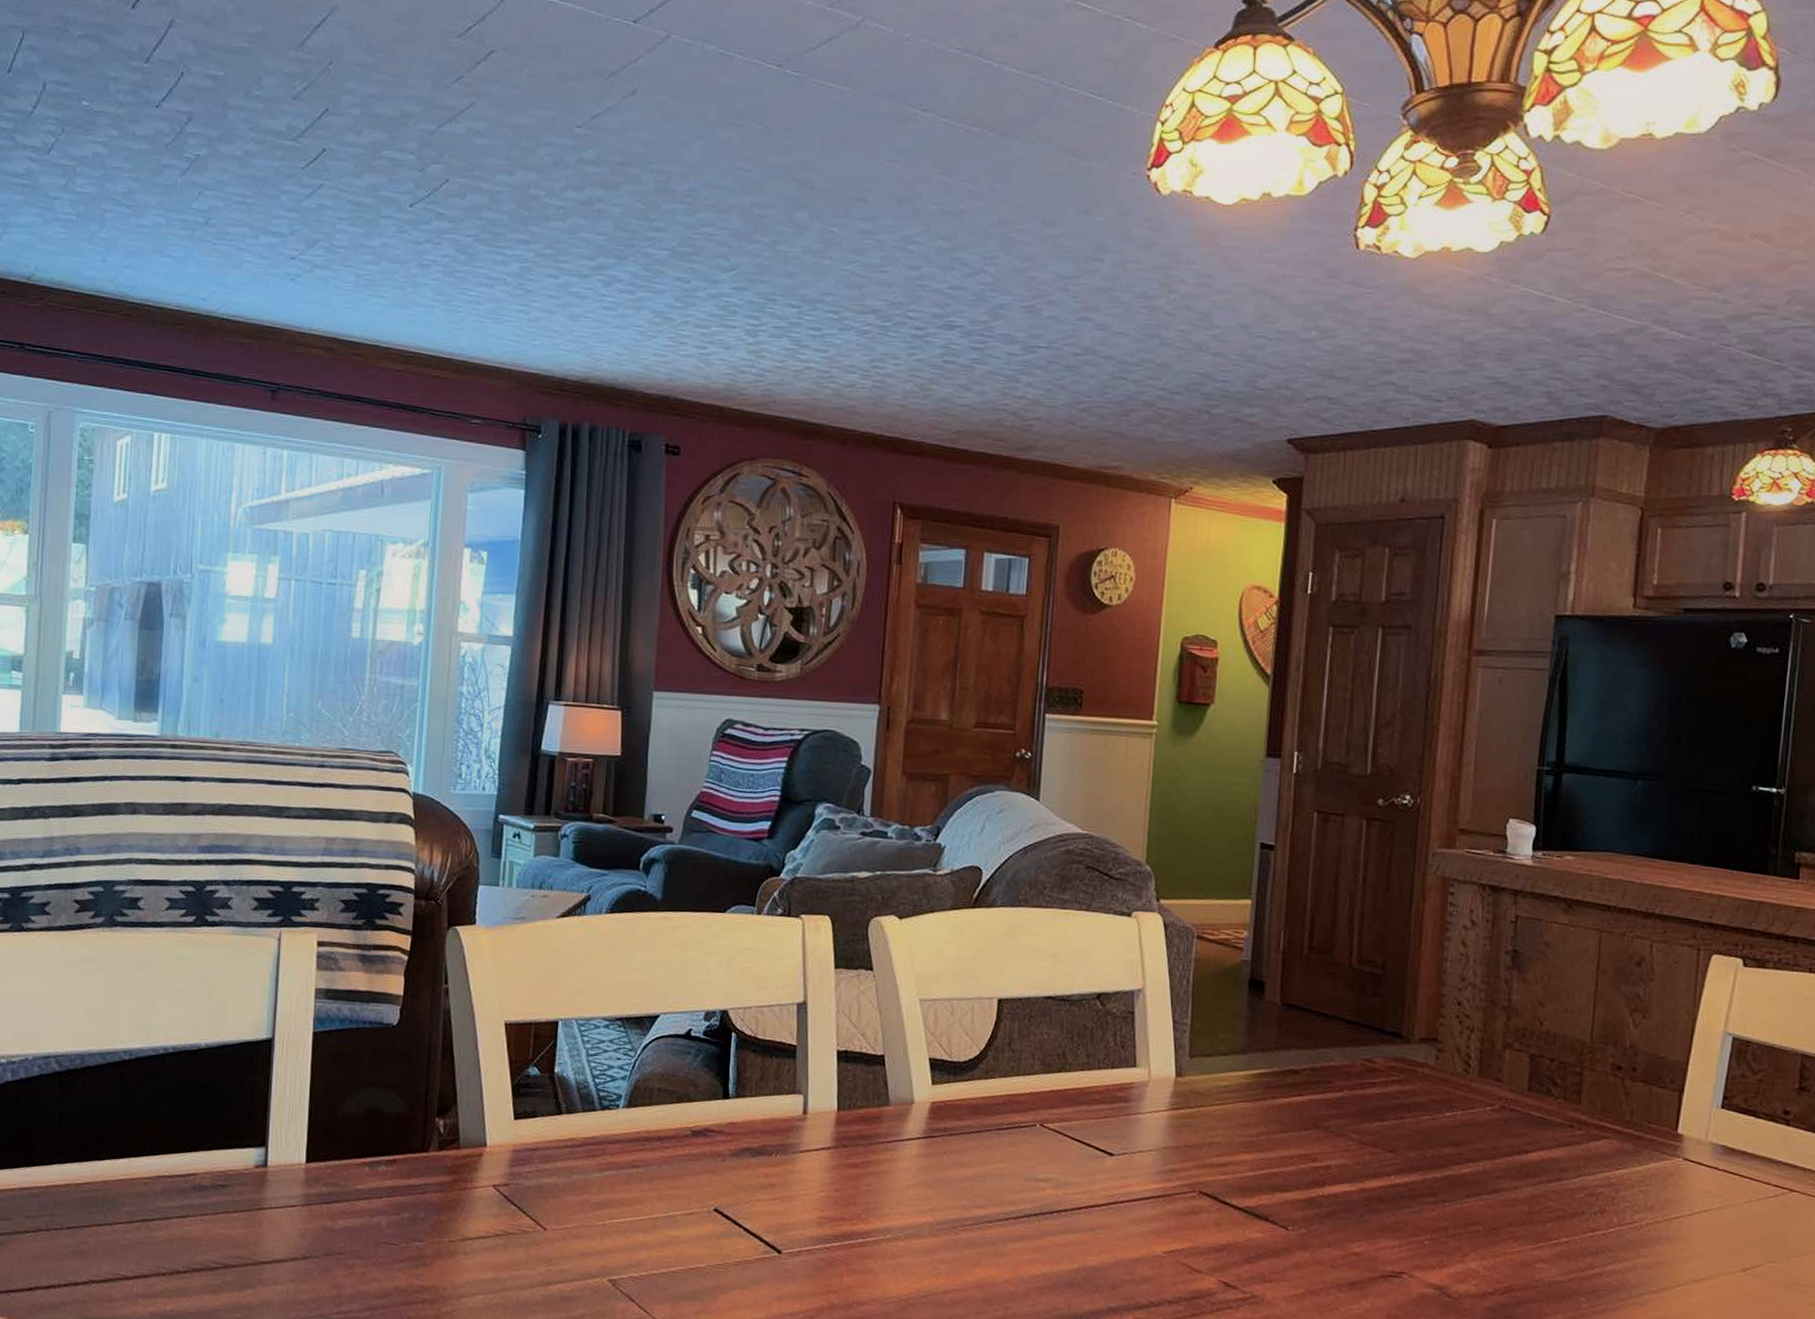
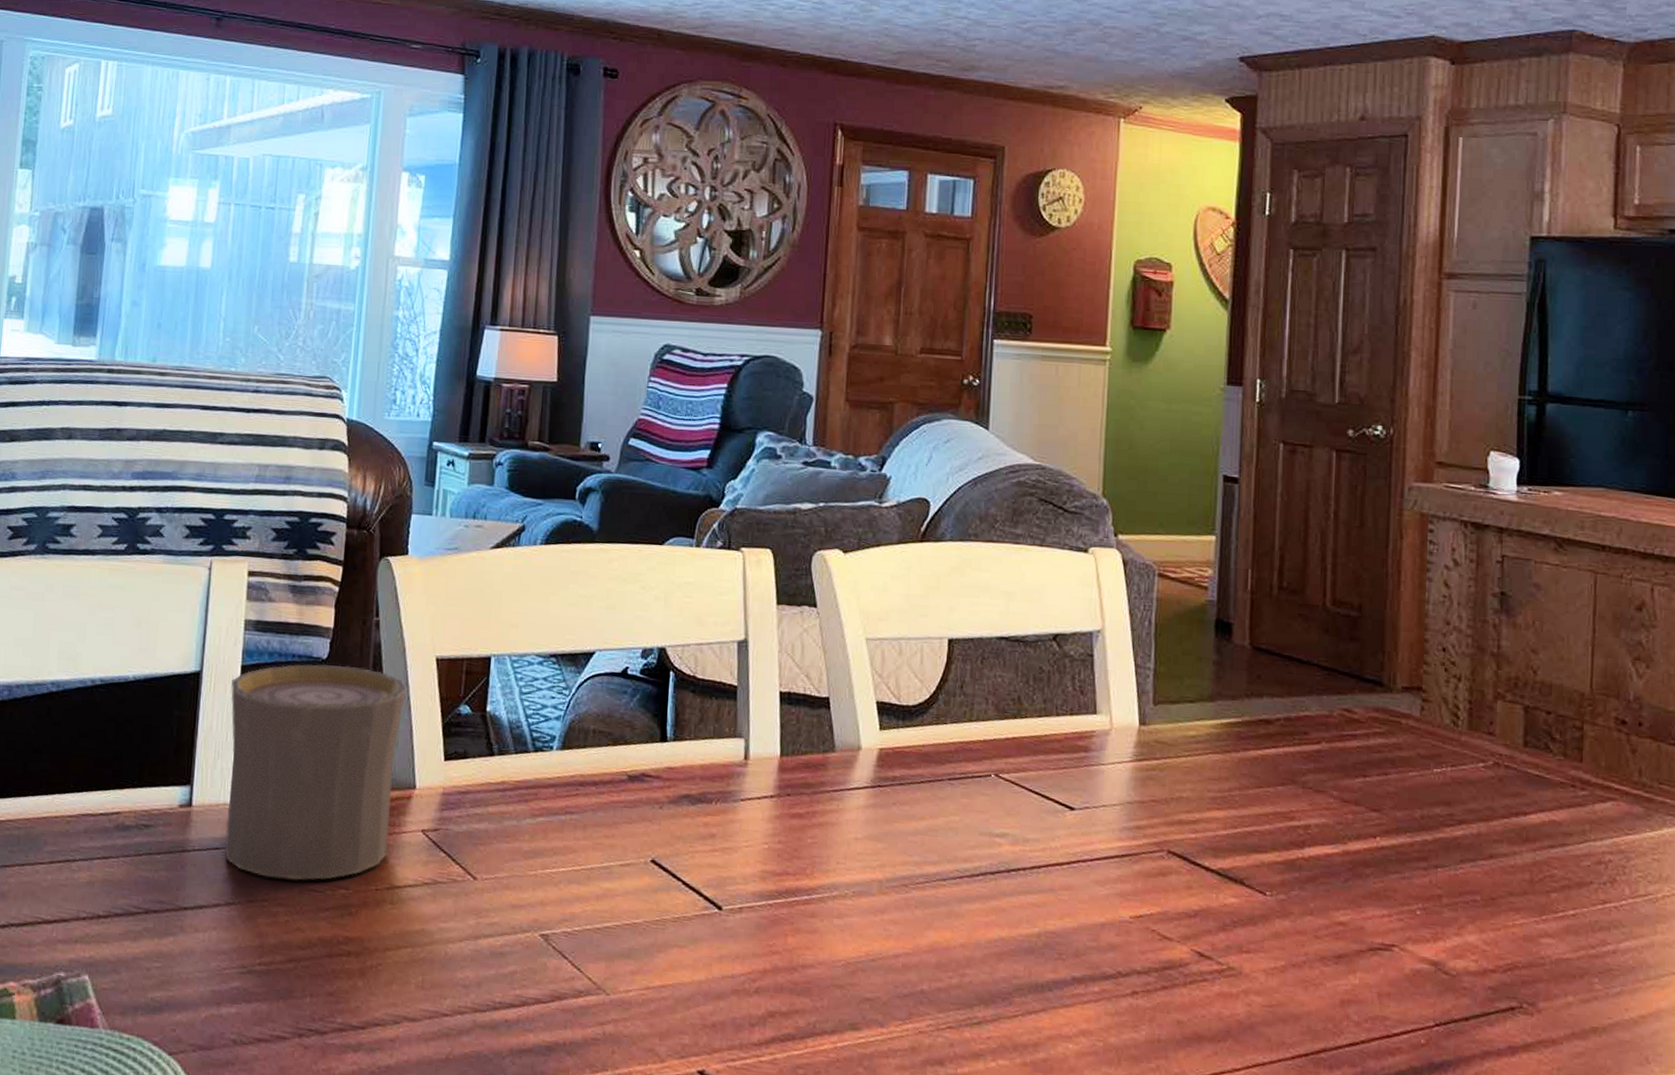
cup: none [300,1030,476,1235] -> present [224,664,407,881]

